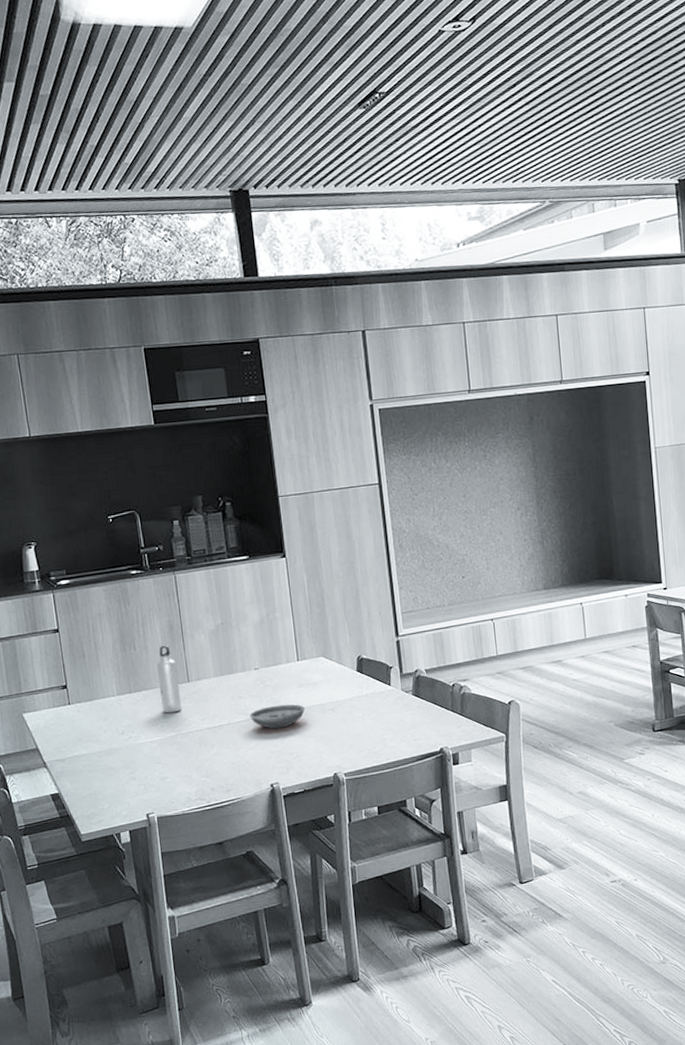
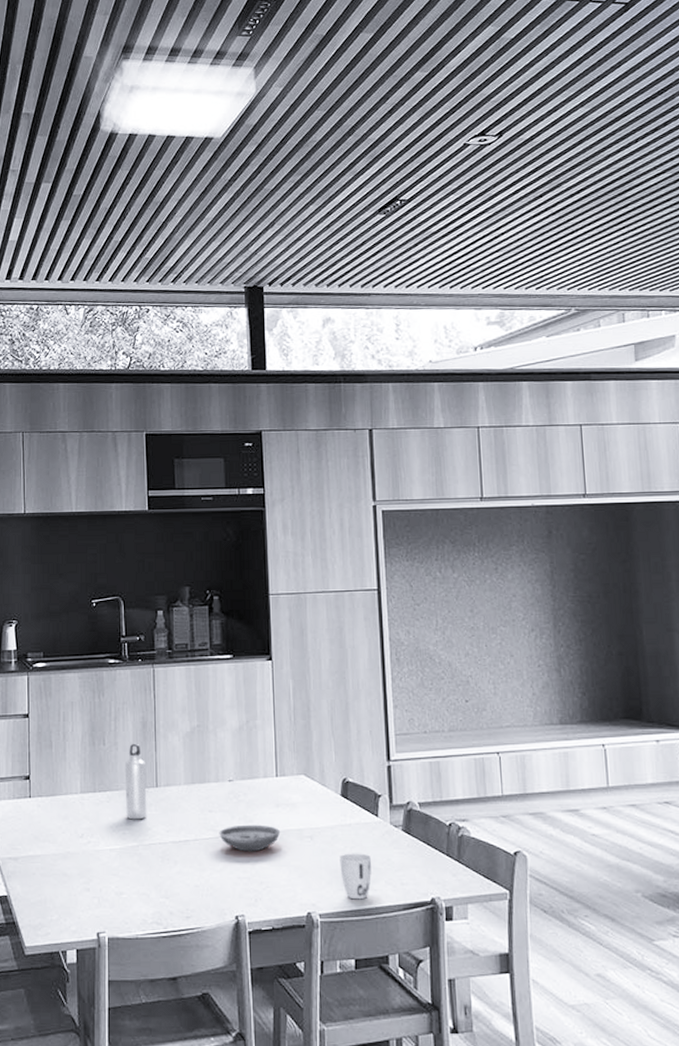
cup: none [359,718,388,758] -> present [339,853,371,900]

